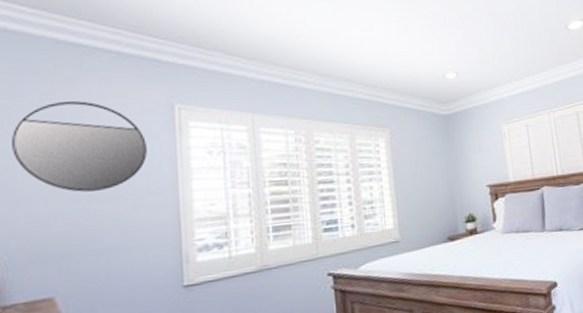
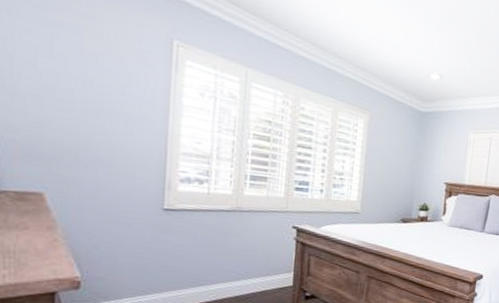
home mirror: present [12,101,147,192] -> none [10,8,143,107]

